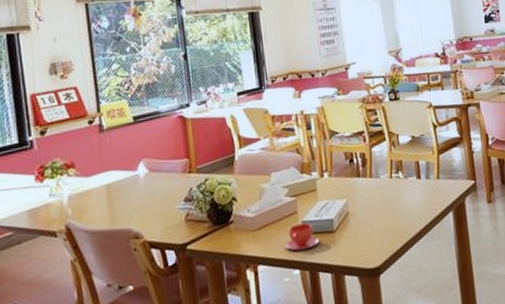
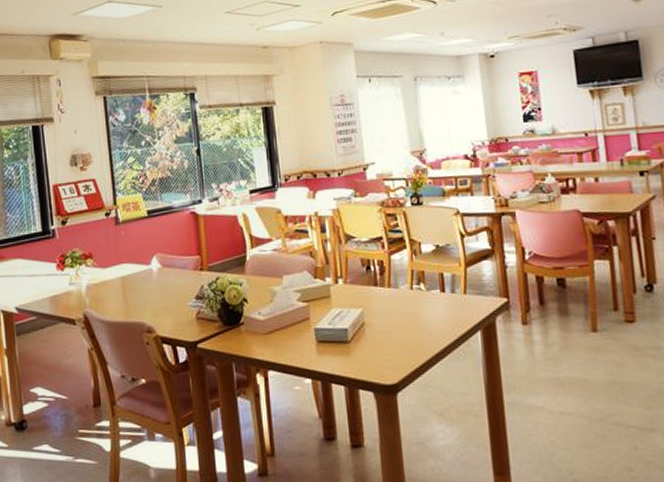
teacup: present [285,223,319,251] -> none [296,330,332,359]

